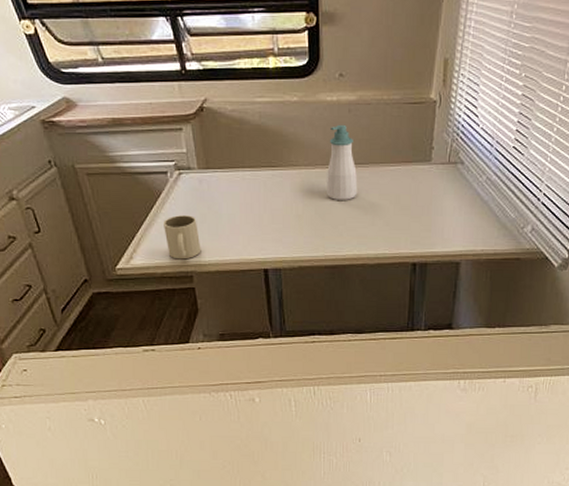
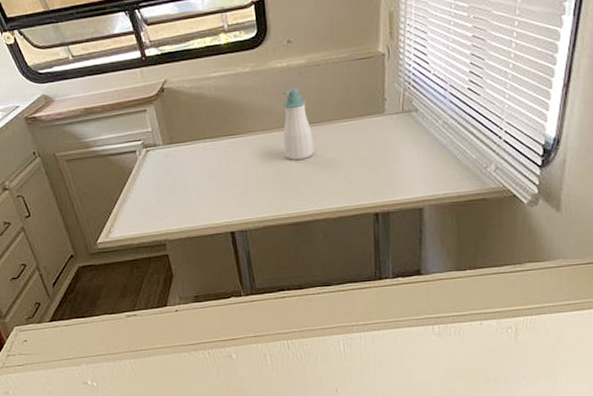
mug: present [164,215,201,260] -> none [136,188,172,230]

